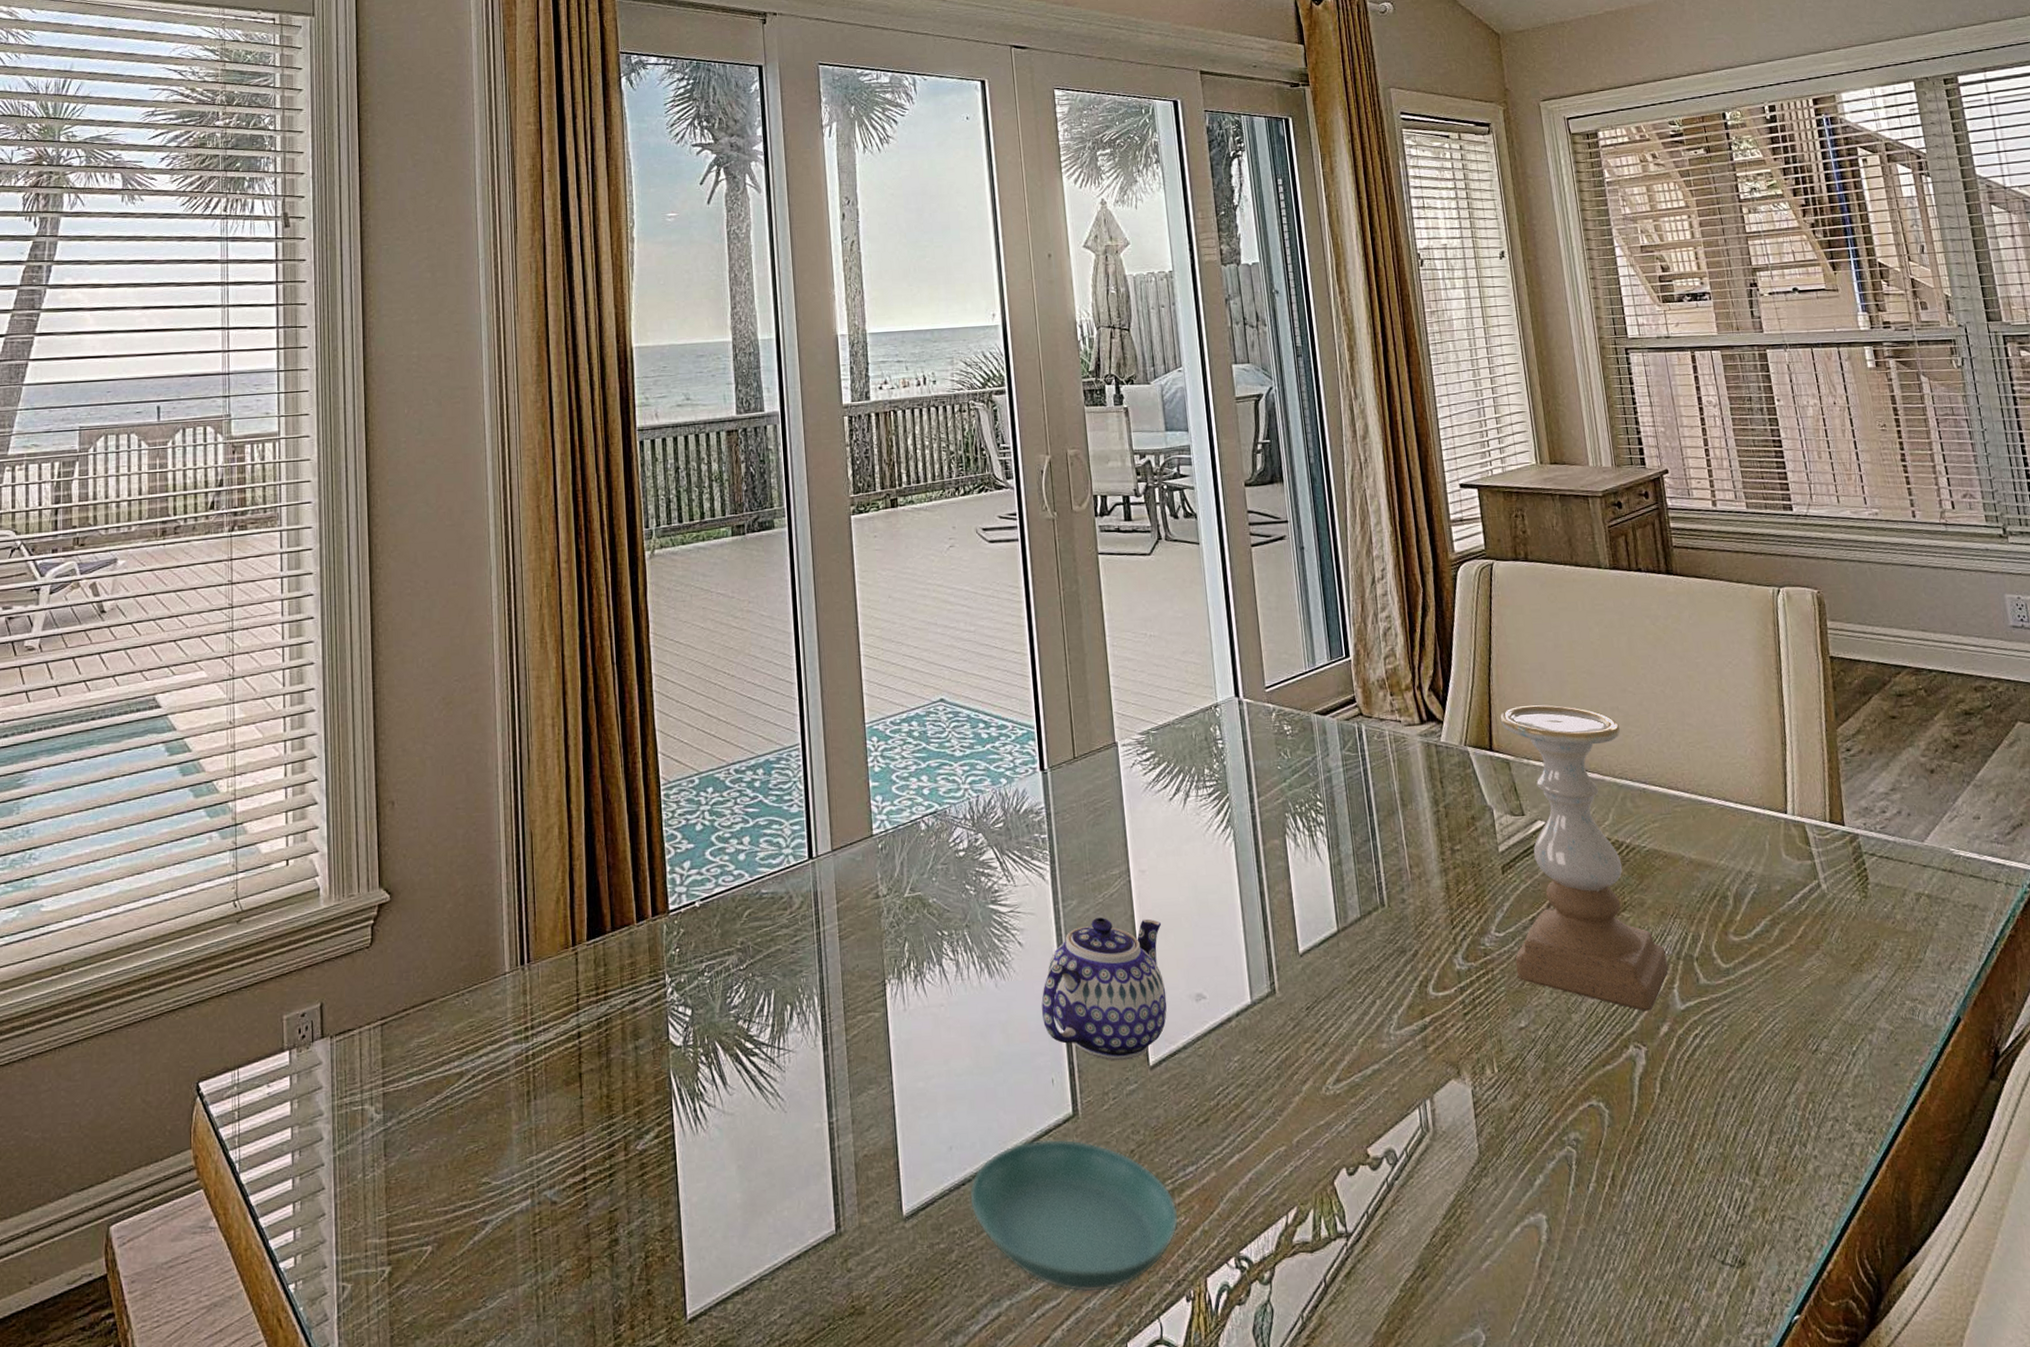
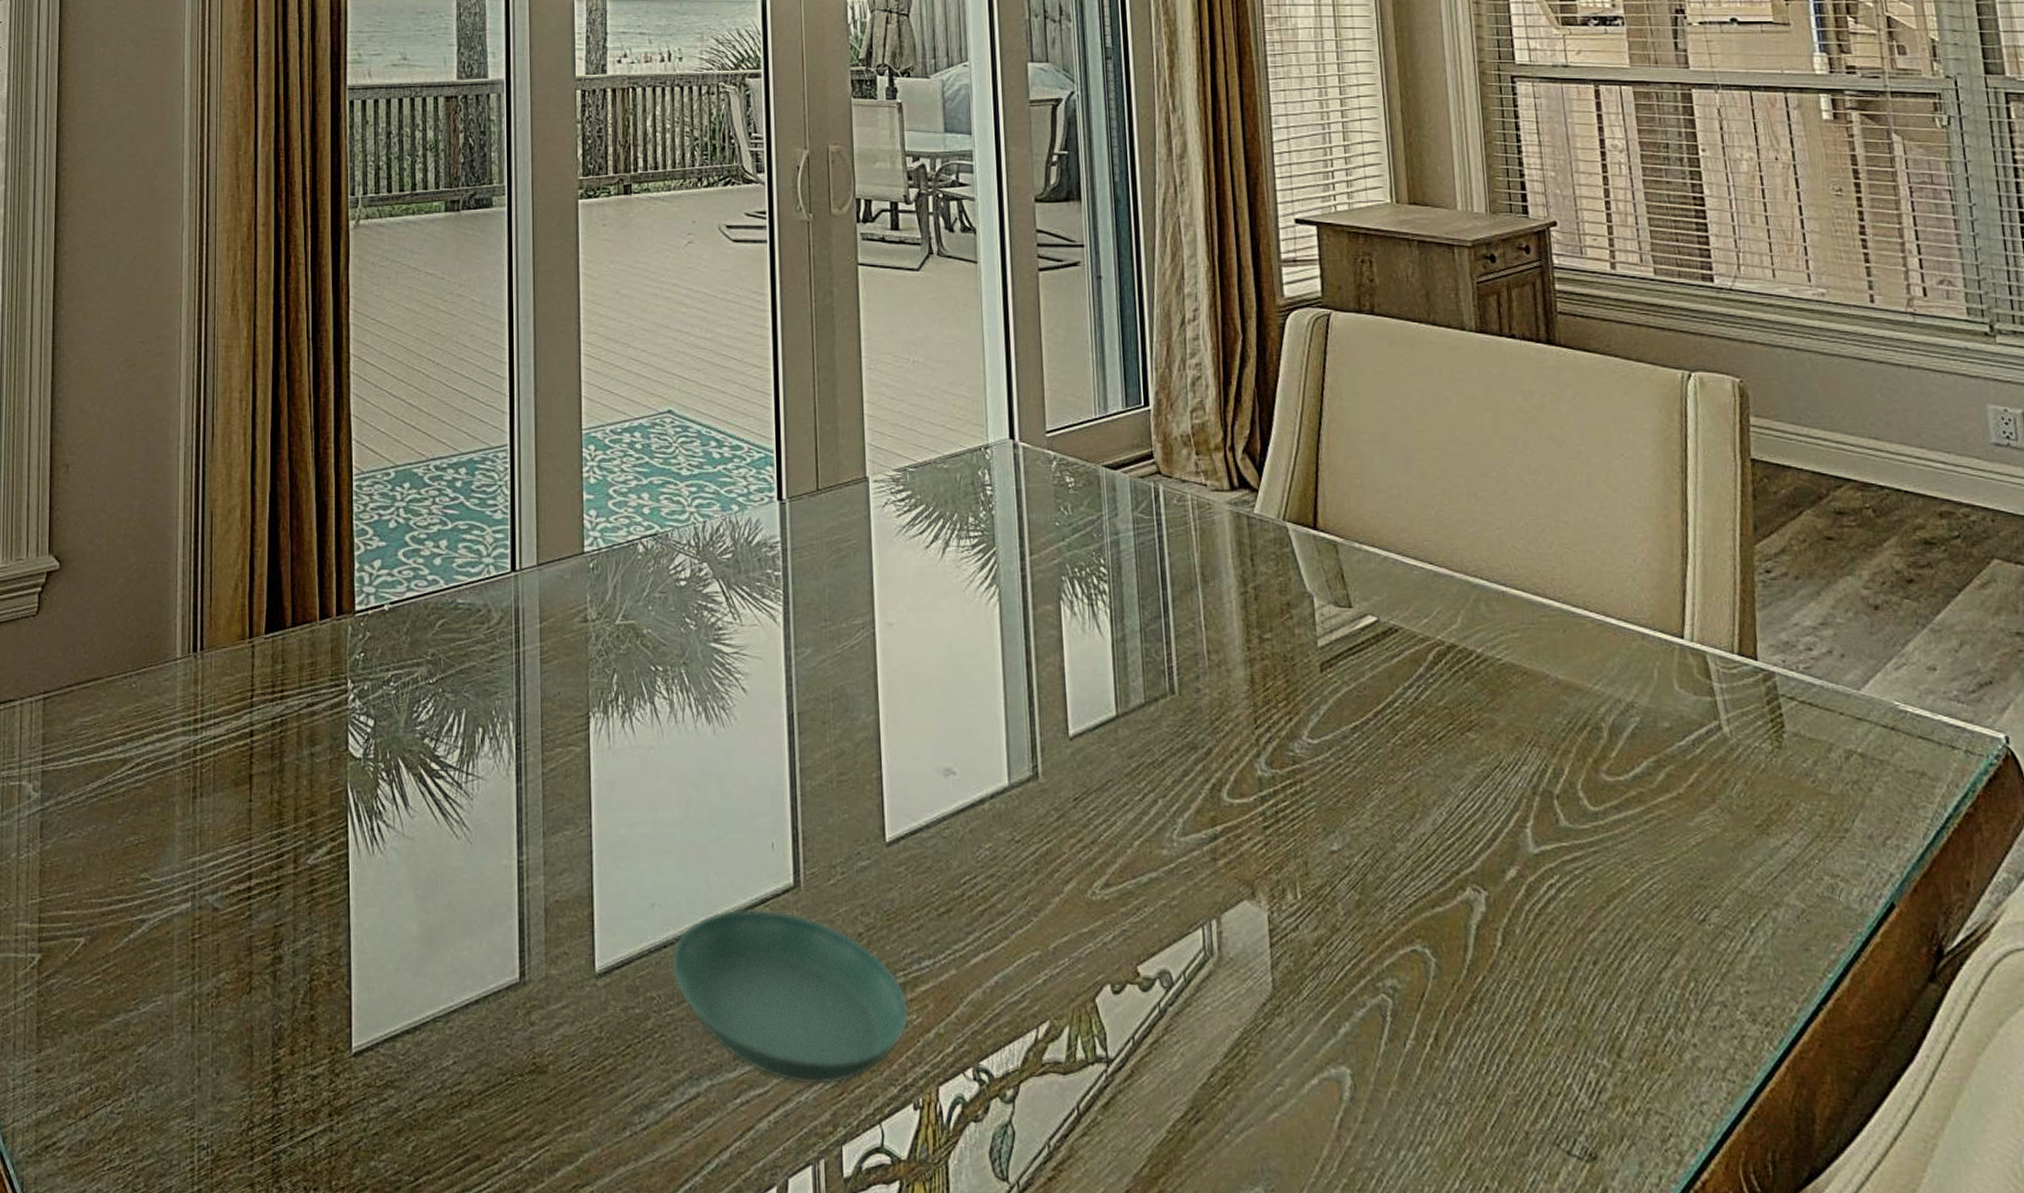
teapot: present [1041,917,1167,1061] -> none [765,669,910,833]
candle holder: present [1499,704,1668,1011] -> none [1328,480,1521,850]

